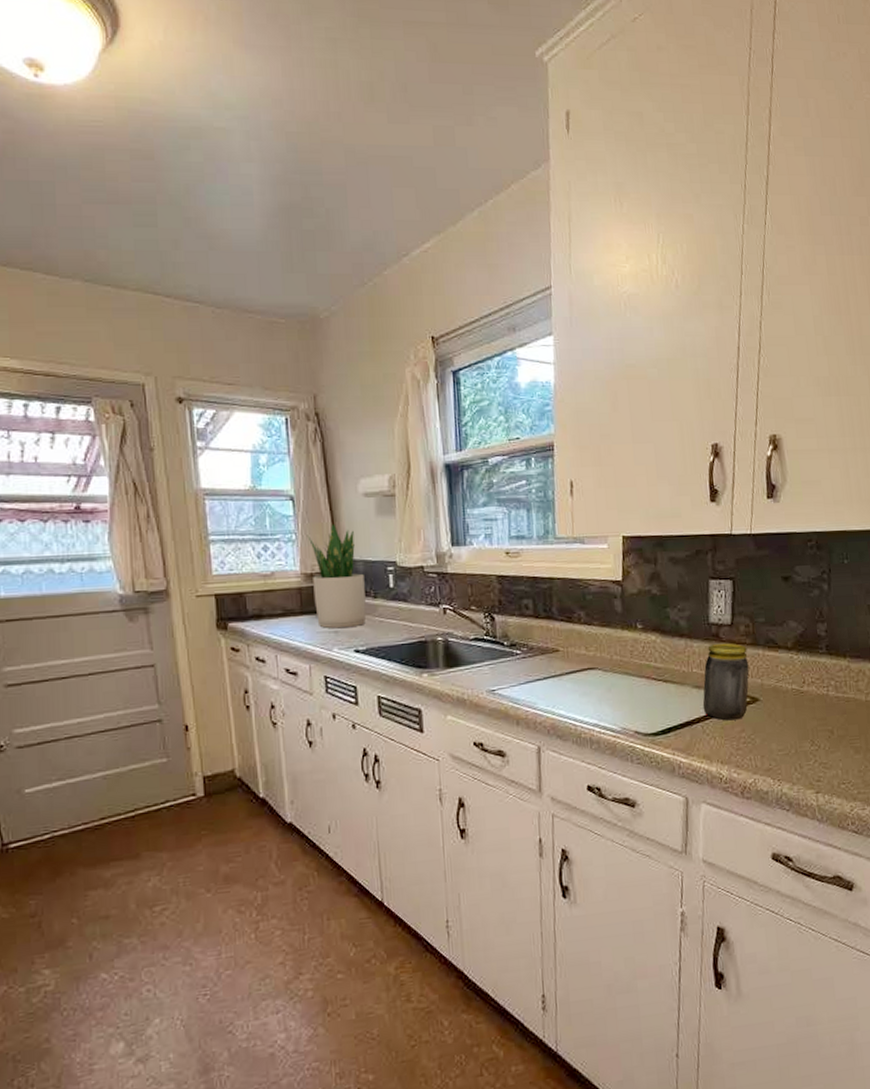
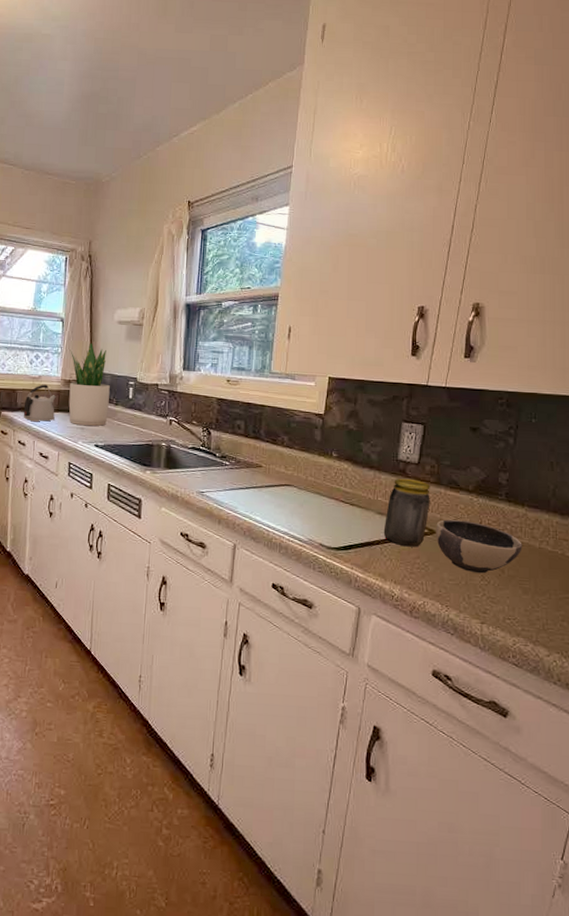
kettle: none [256,582,299,632] -> present [23,384,56,422]
bowl: none [758,682,849,739] -> present [436,519,522,574]

